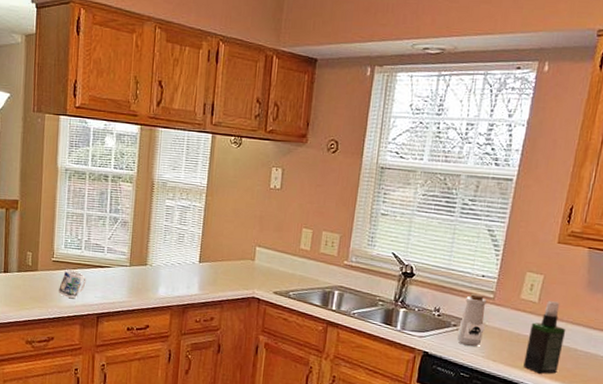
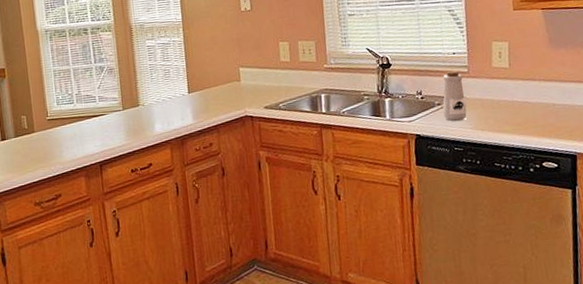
mug: present [58,269,86,298] -> none [57,124,84,152]
spray bottle: present [523,301,566,374] -> none [508,63,543,134]

